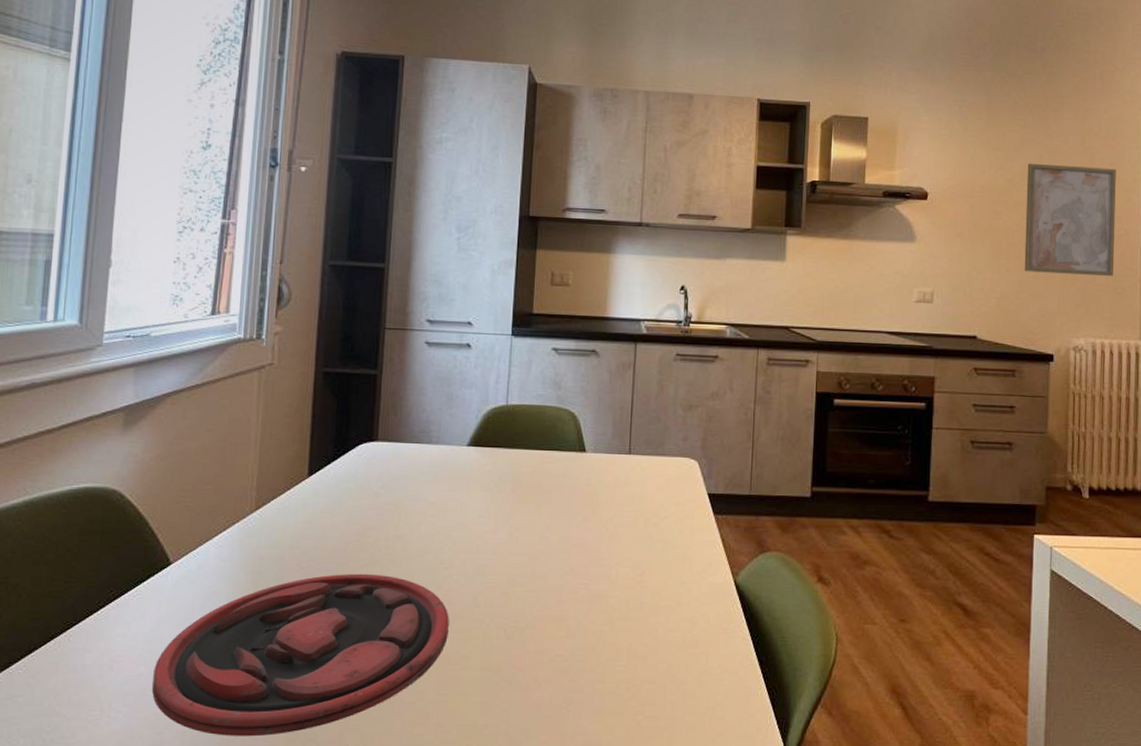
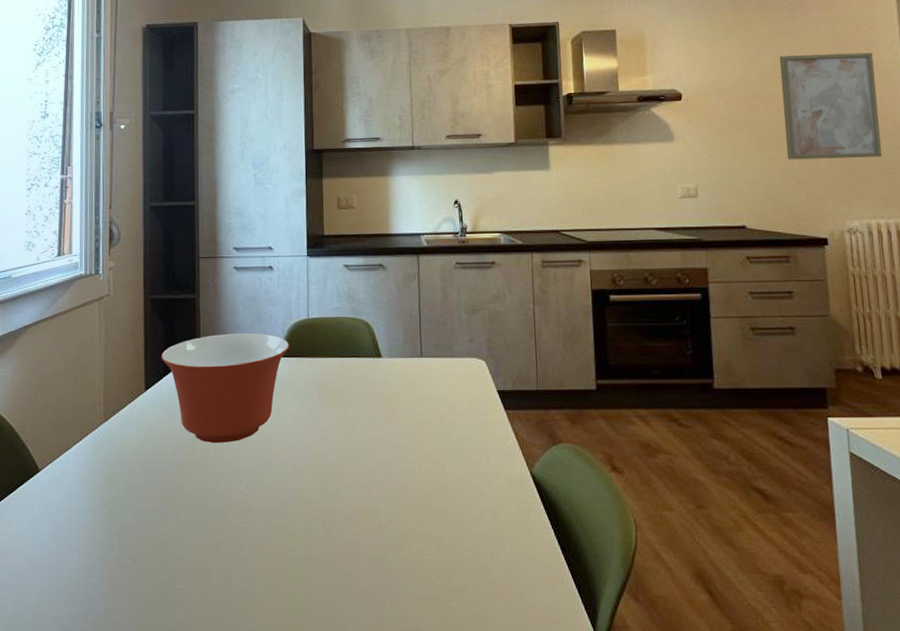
plate: present [152,573,449,737] -> none [32,475,274,622]
mixing bowl: none [331,416,483,540] -> present [161,333,289,444]

